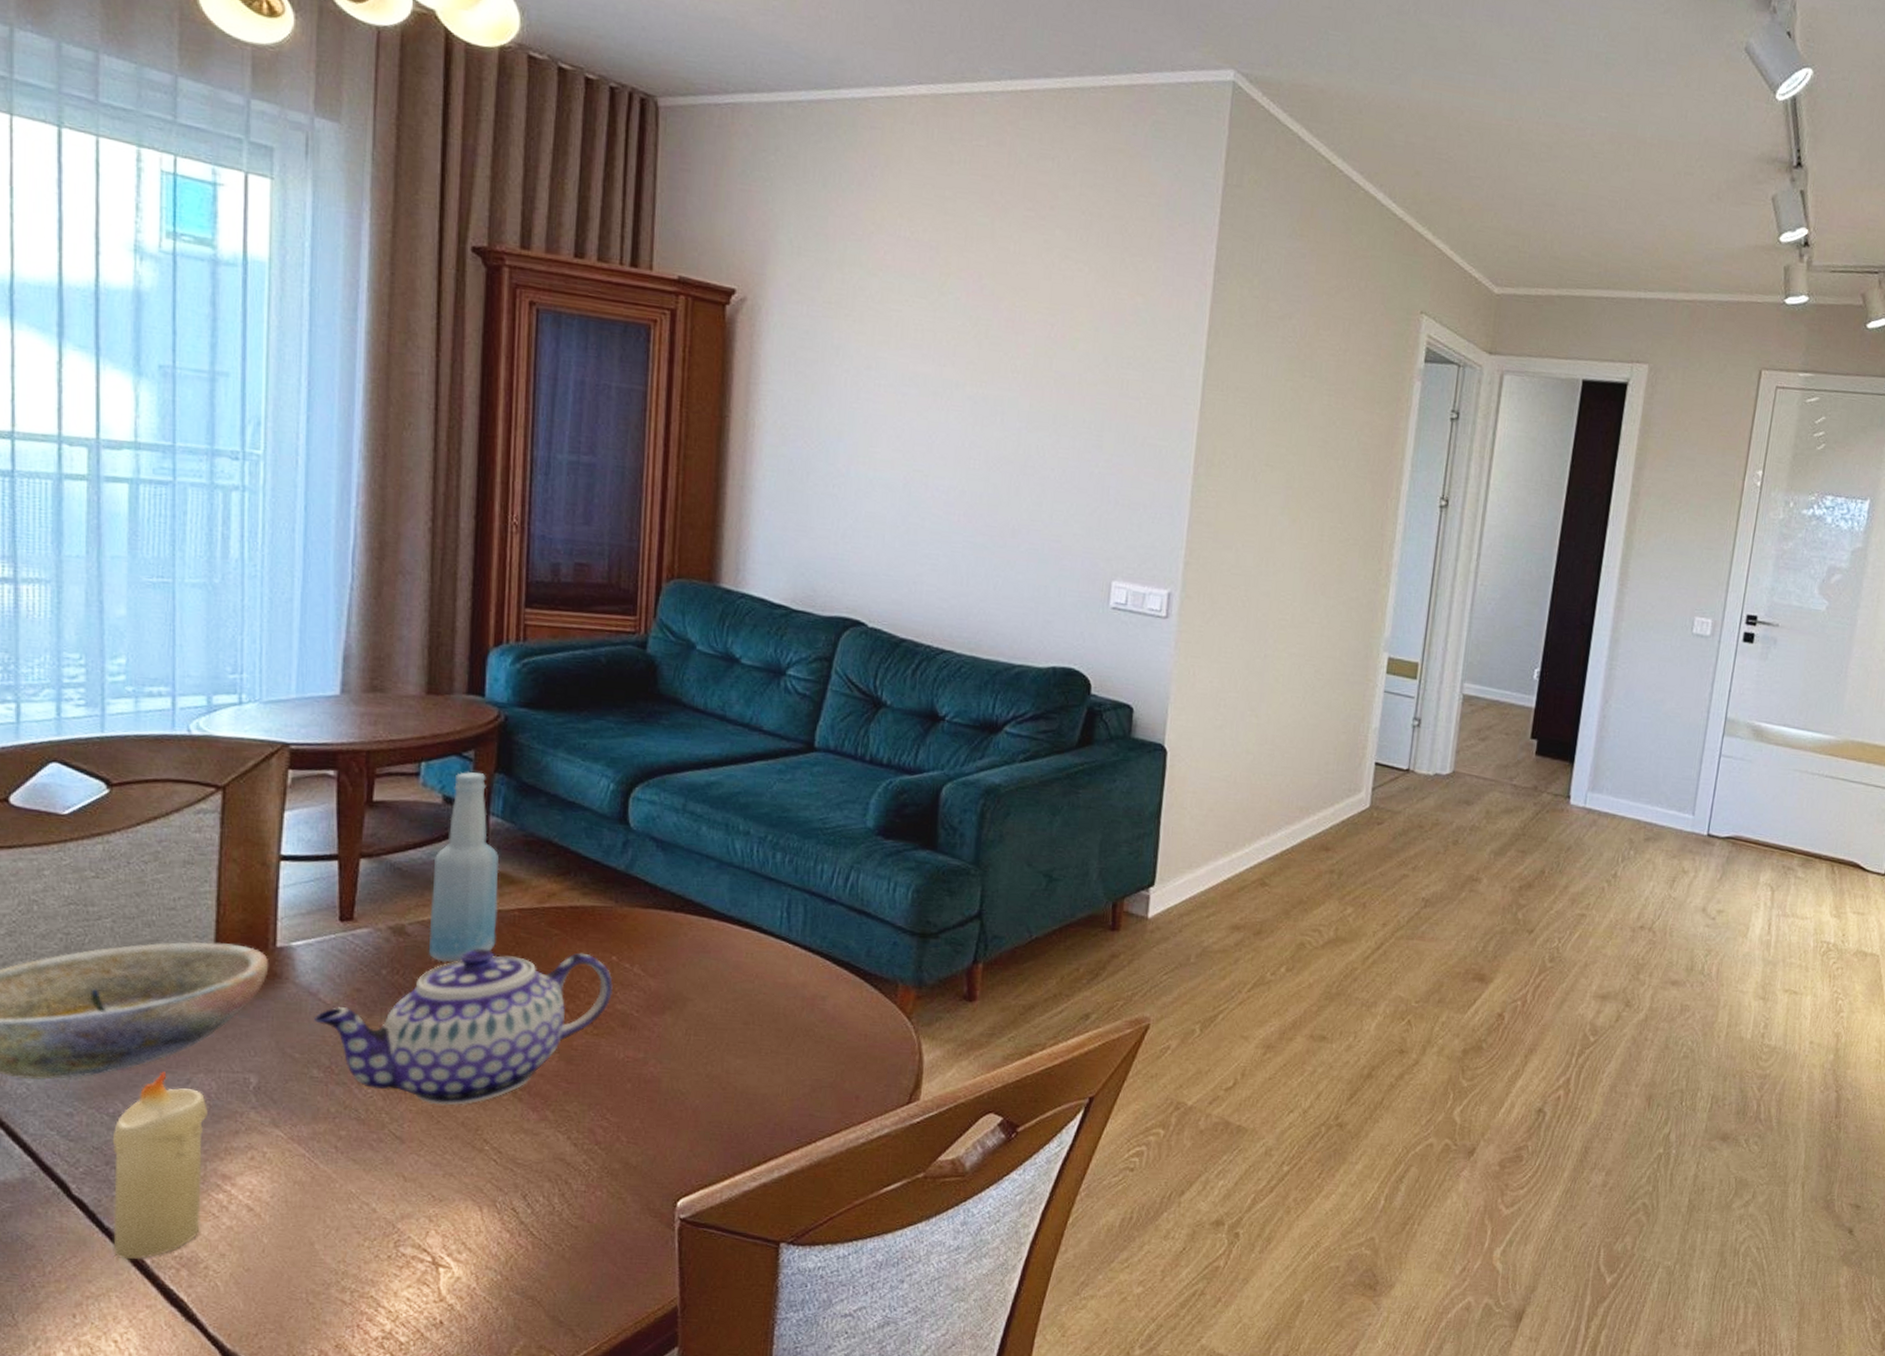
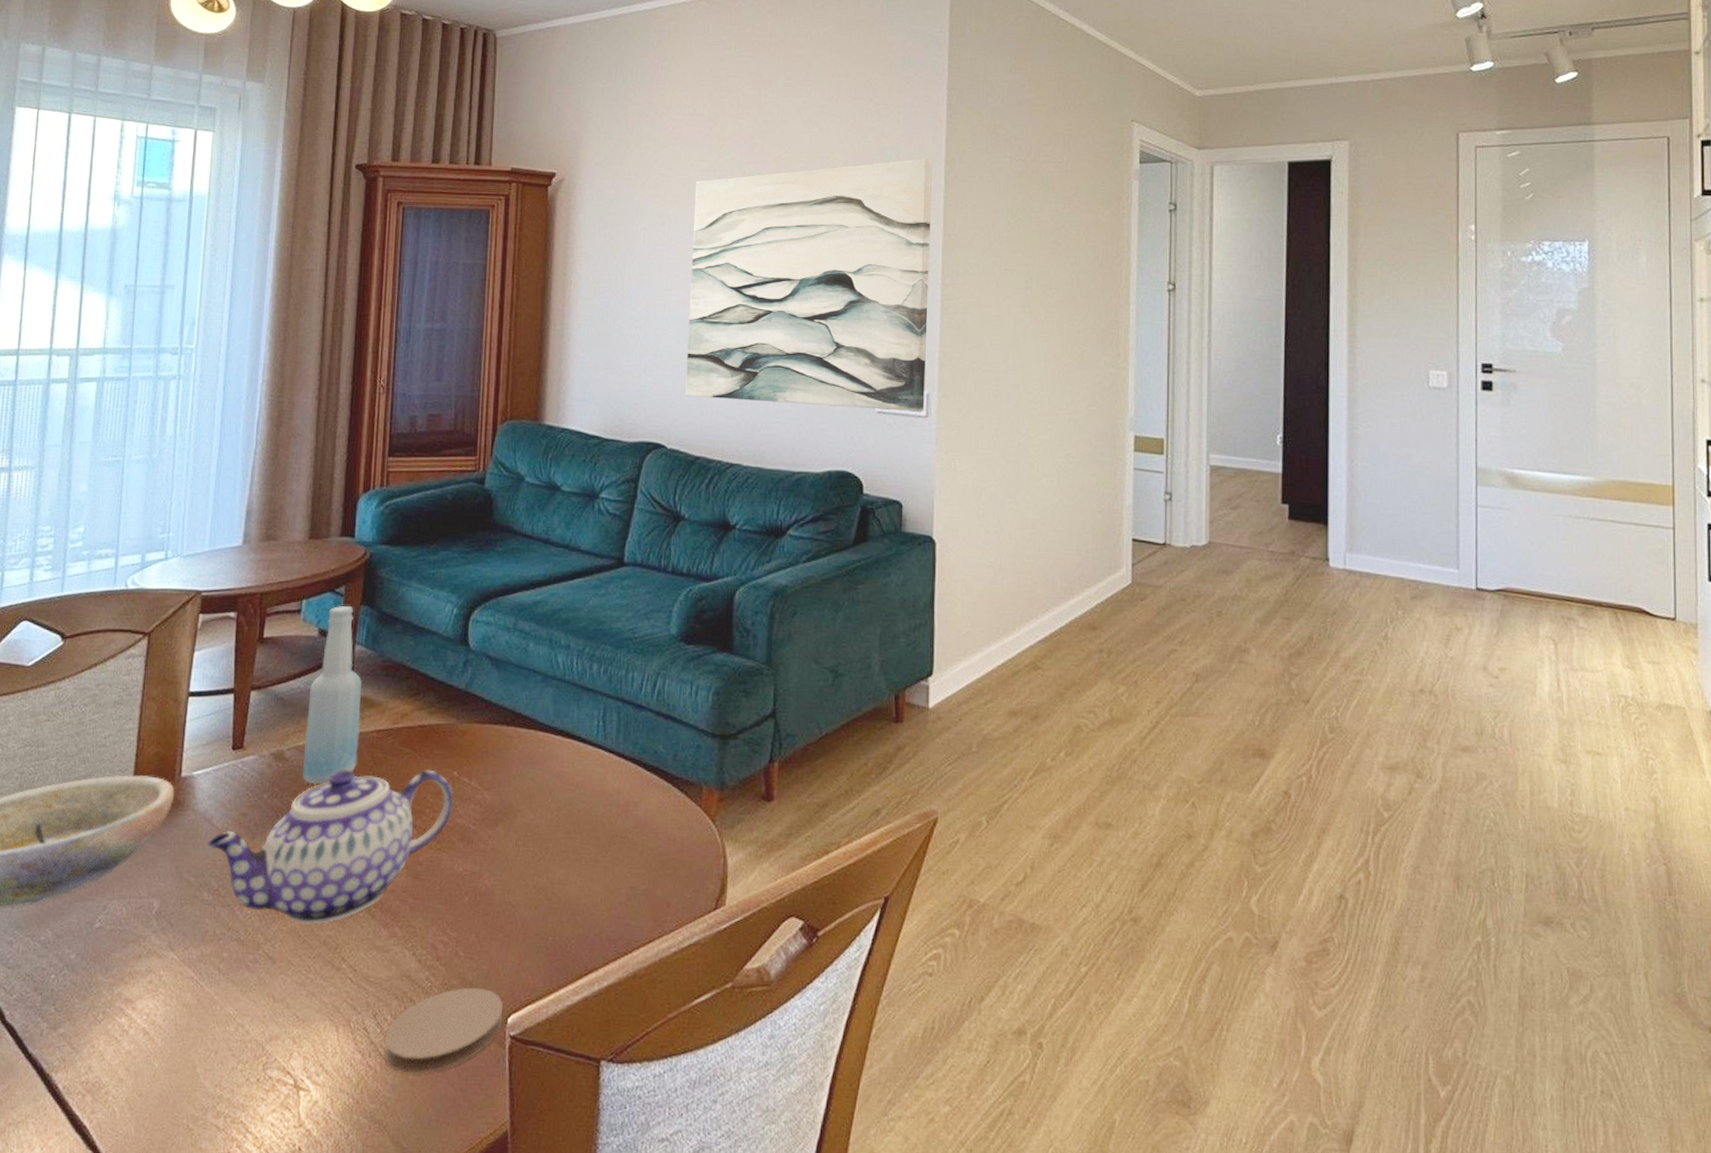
candle: present [112,1072,208,1260] -> none [33,899,118,1086]
coaster: none [535,1171,672,1253] -> present [383,987,504,1074]
wall art: none [891,320,1194,612] -> present [685,159,933,411]

